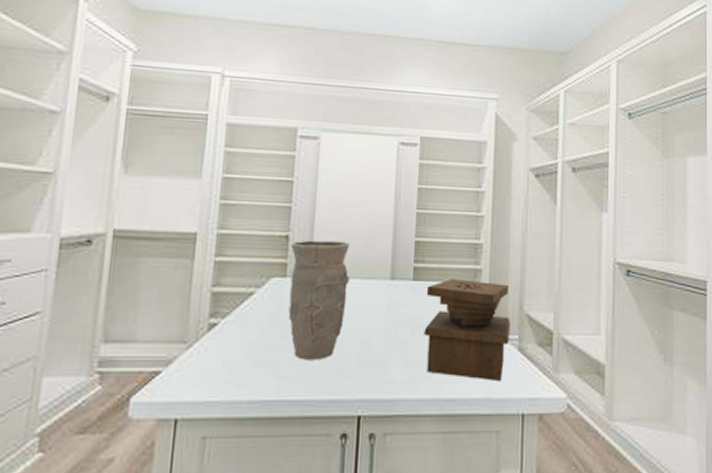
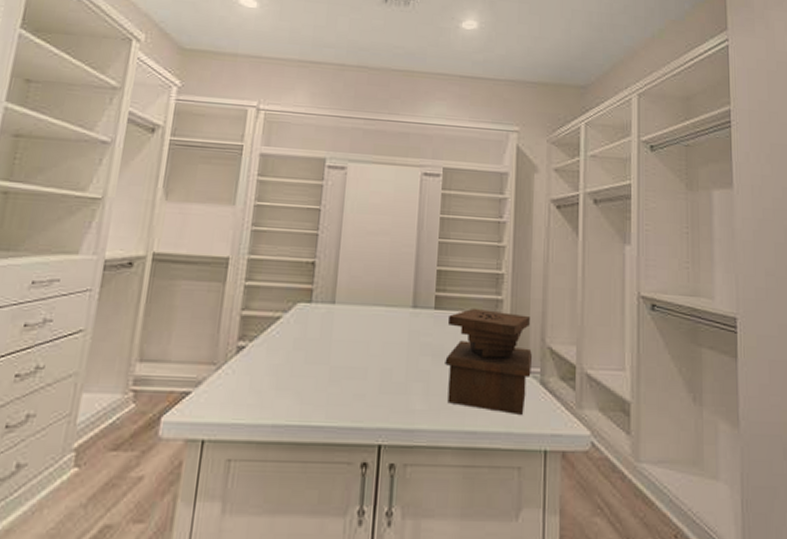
vase: present [288,240,350,360] -> none [312,266,374,386]

